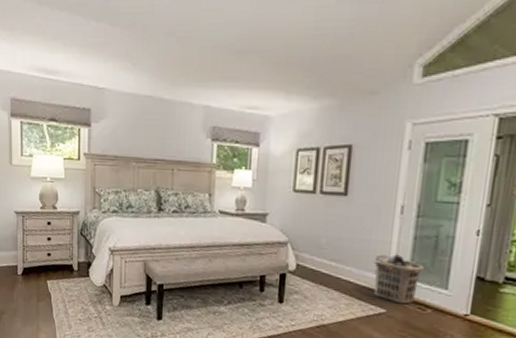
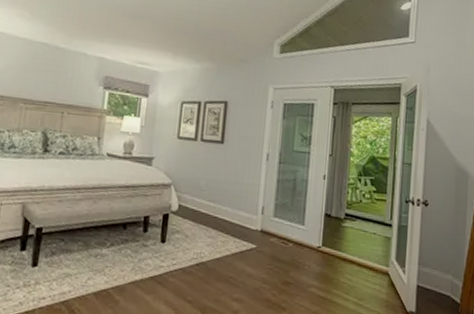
clothes hamper: present [372,254,424,305] -> none [244,195,285,240]

